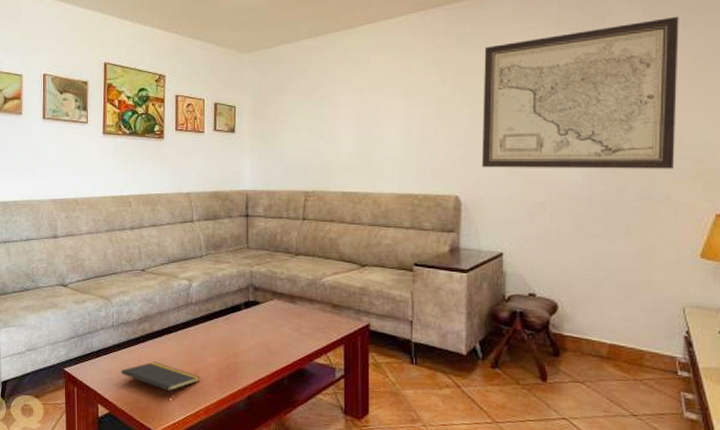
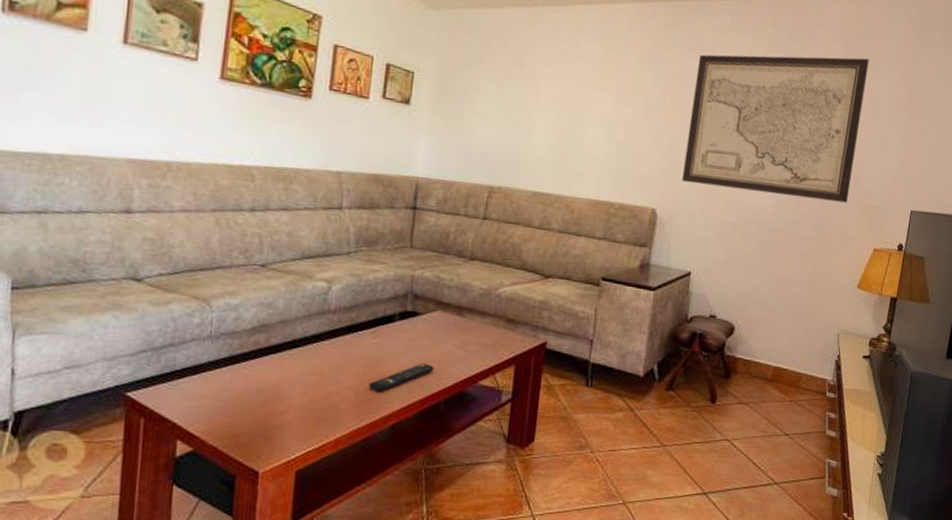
notepad: present [121,361,200,398] -> none [216,383,331,430]
remote control: none [227,344,277,369] -> present [369,363,435,392]

